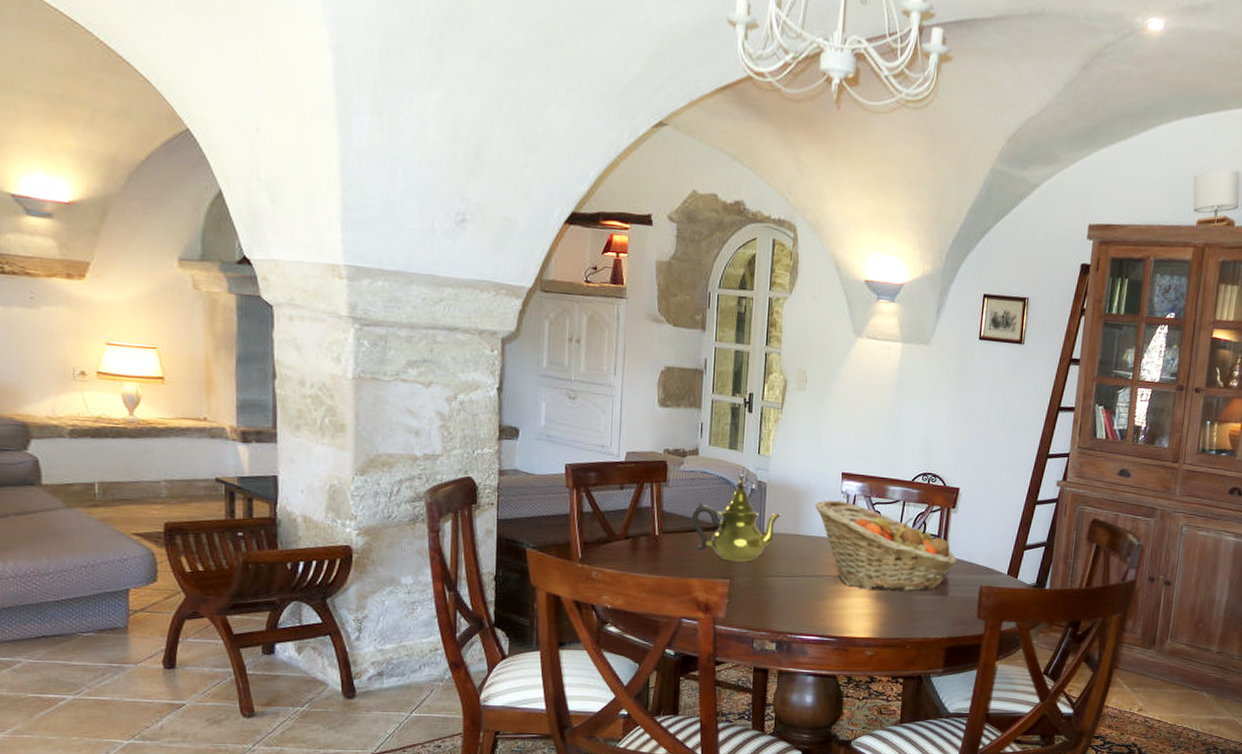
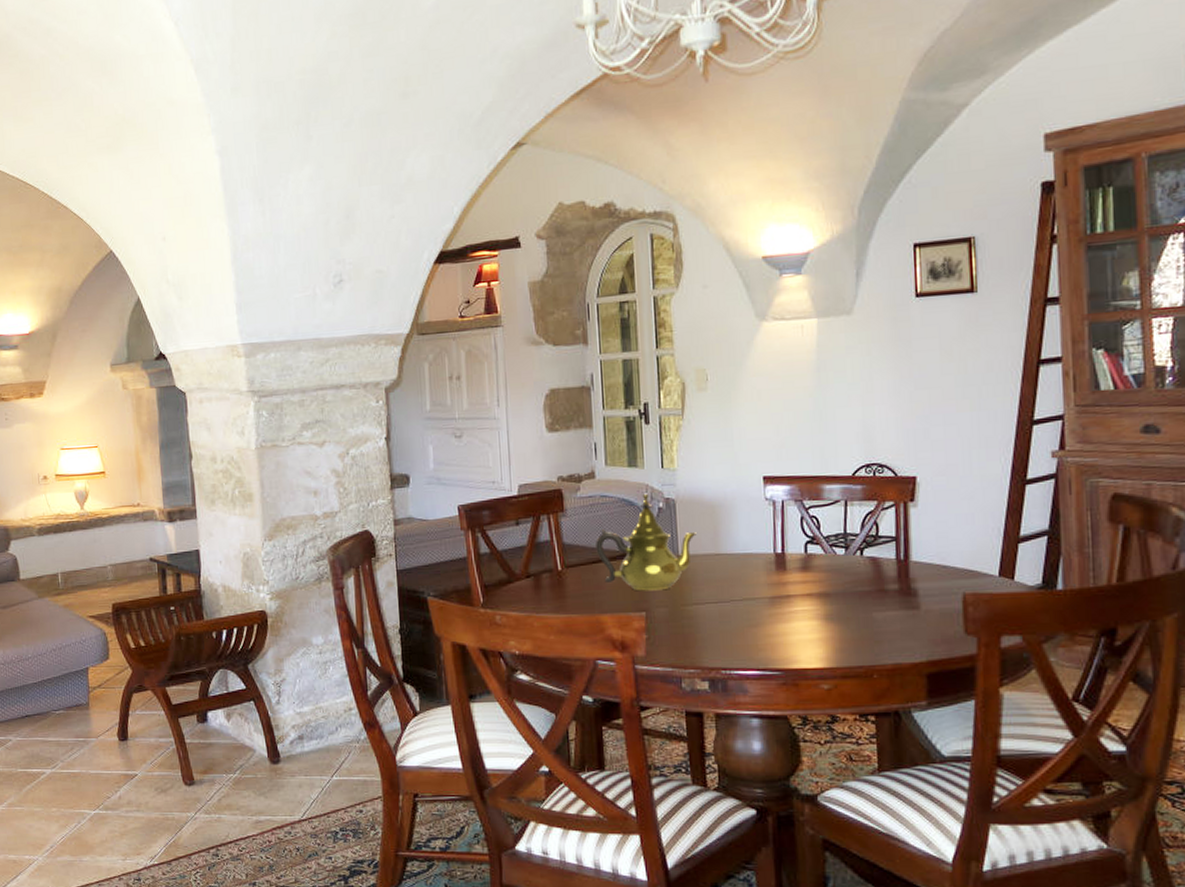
fruit basket: present [814,500,956,592] -> none [735,509,925,611]

